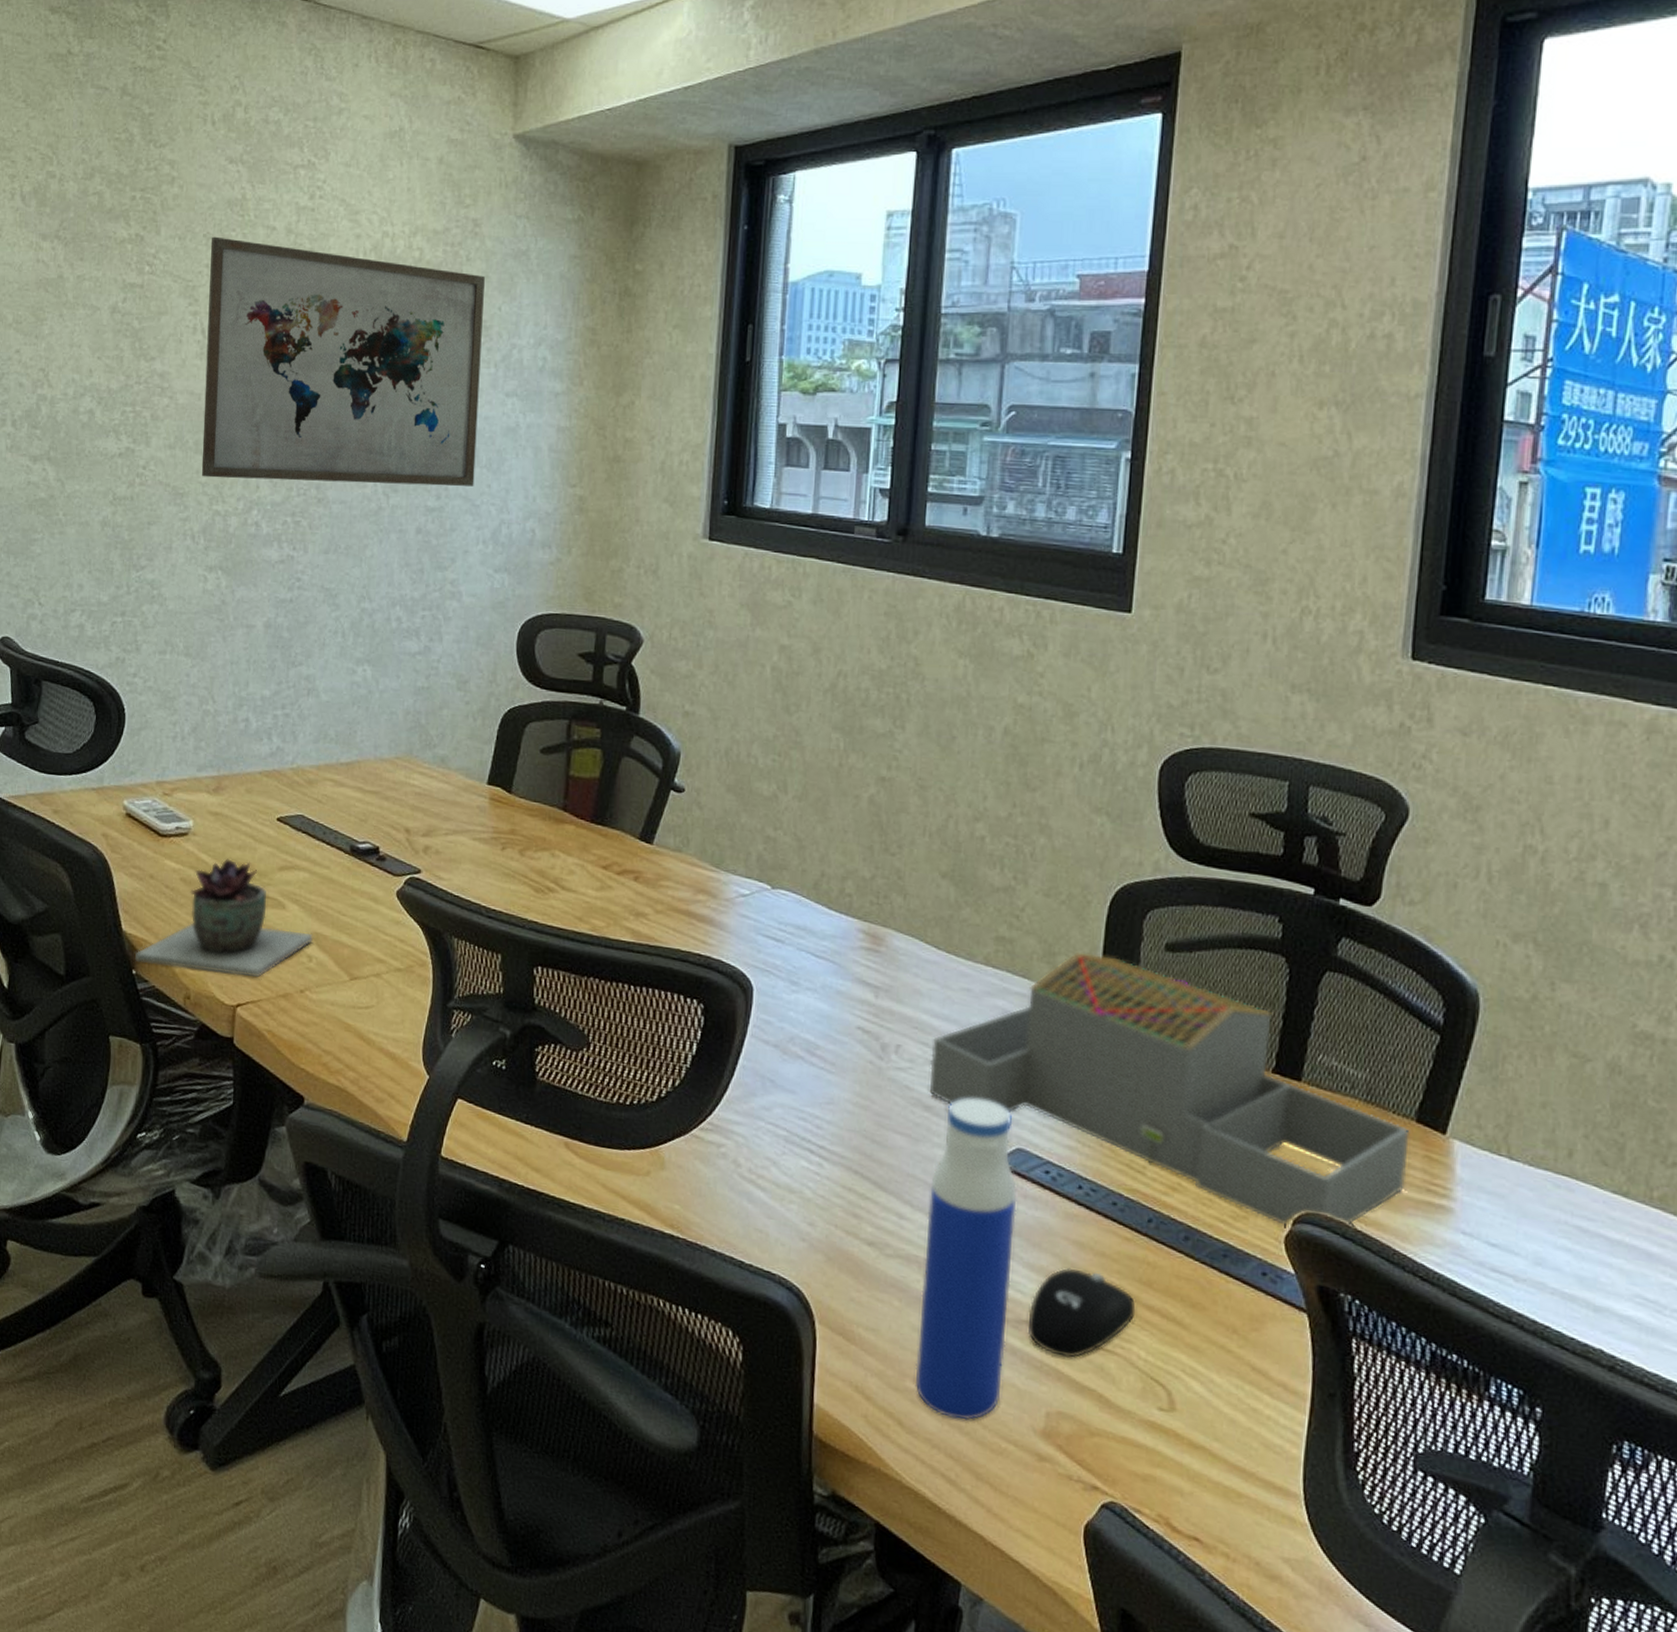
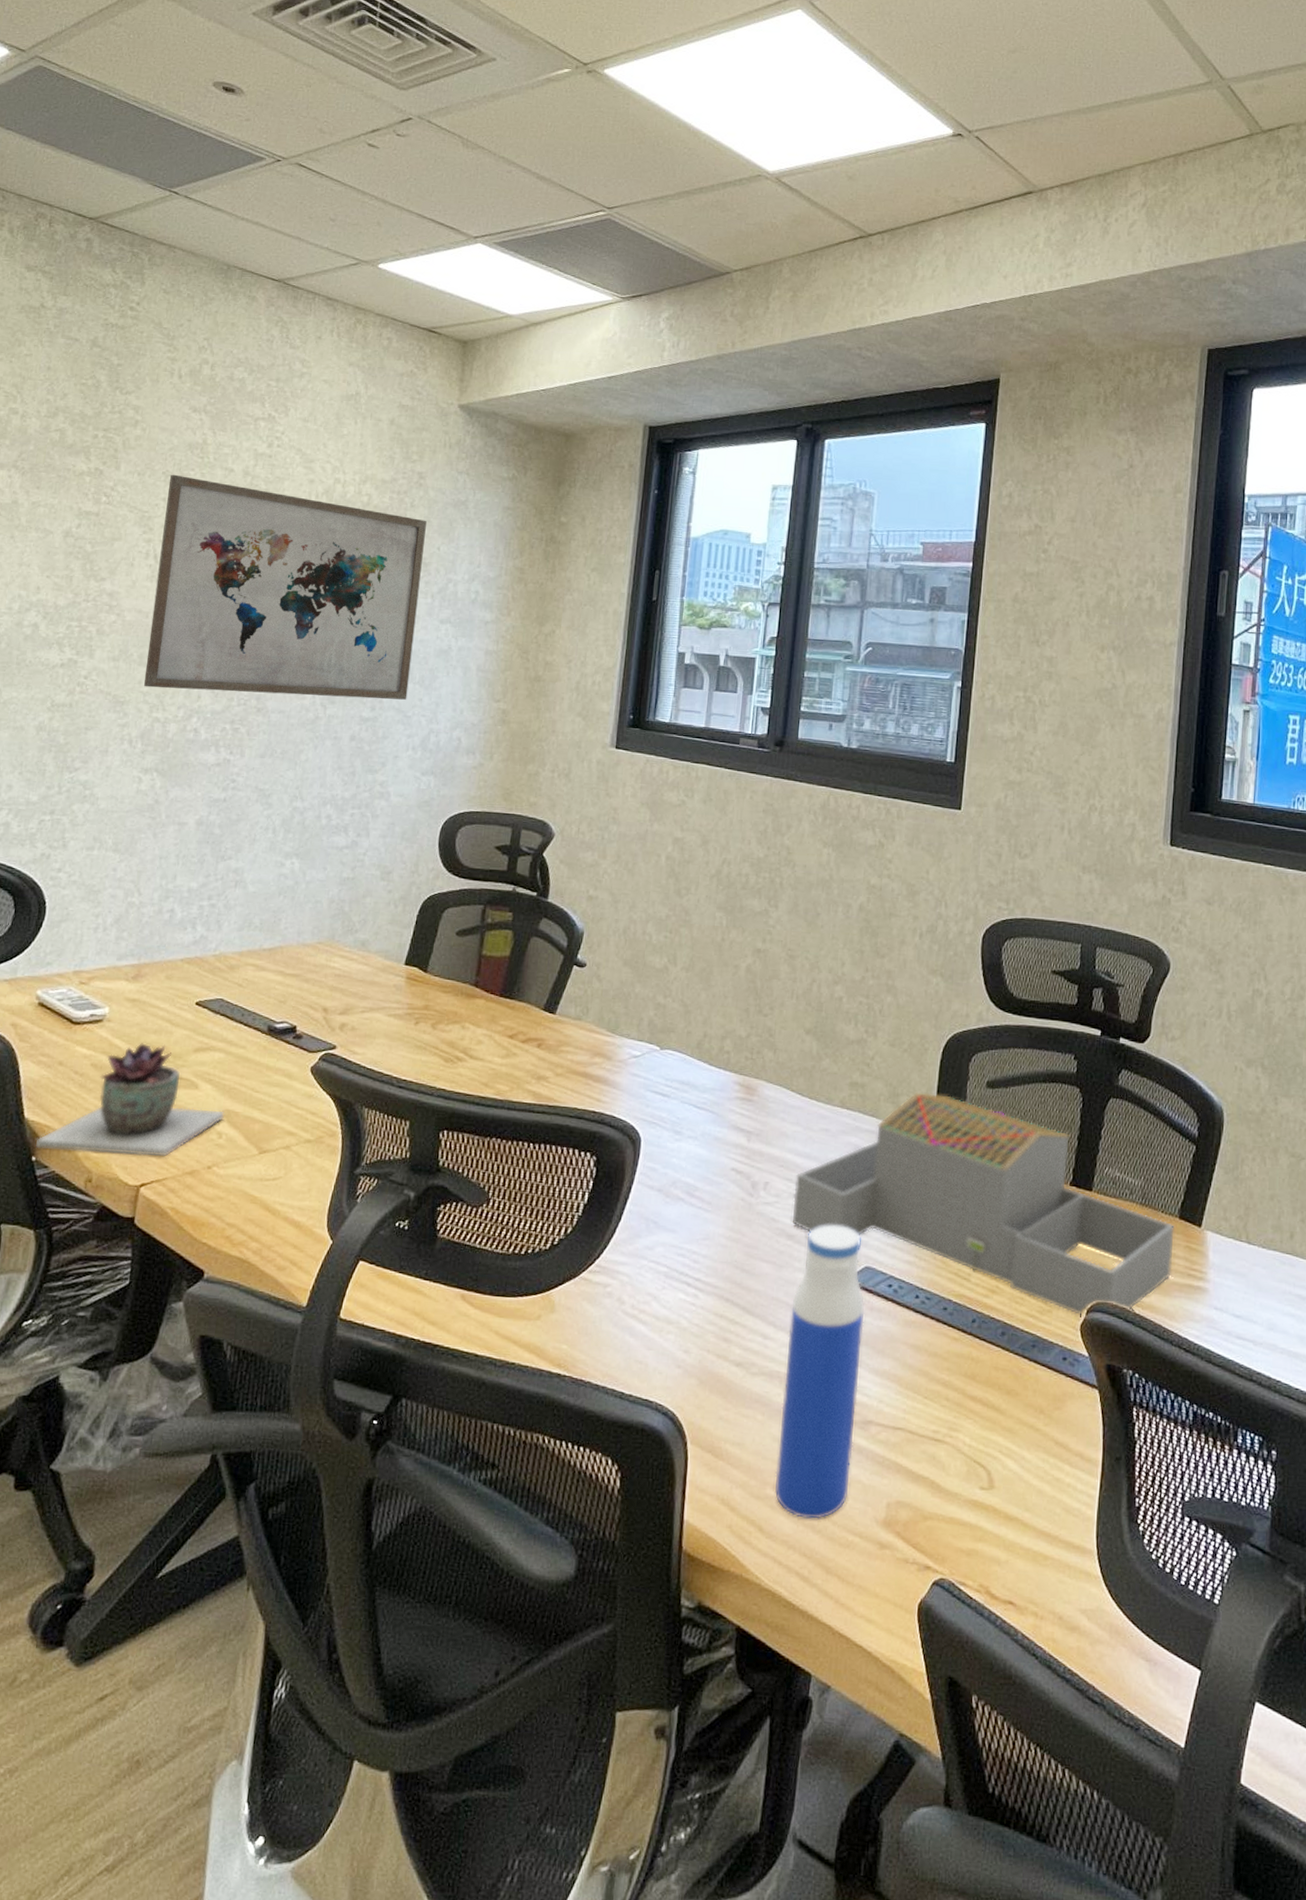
computer mouse: present [1027,1267,1136,1359] -> none [872,1369,962,1451]

